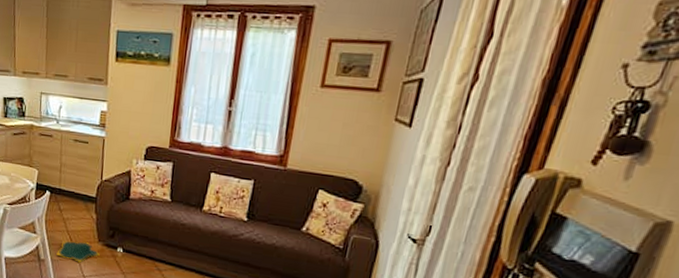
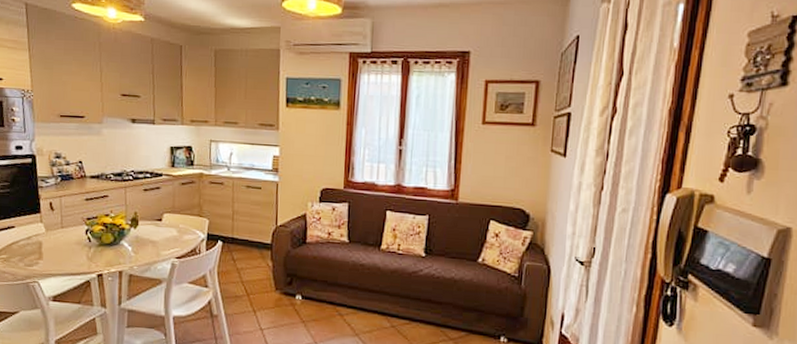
bag: present [56,241,100,263] -> none [231,292,278,315]

